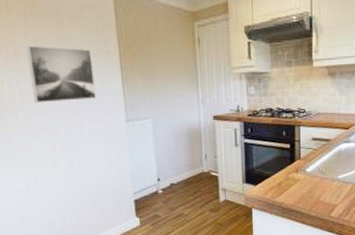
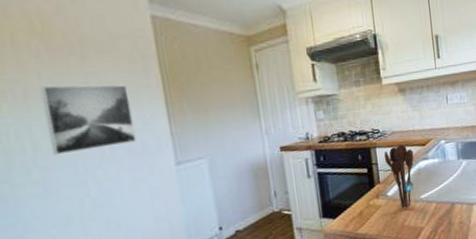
utensil holder: none [307,125,336,185] -> present [383,144,414,209]

